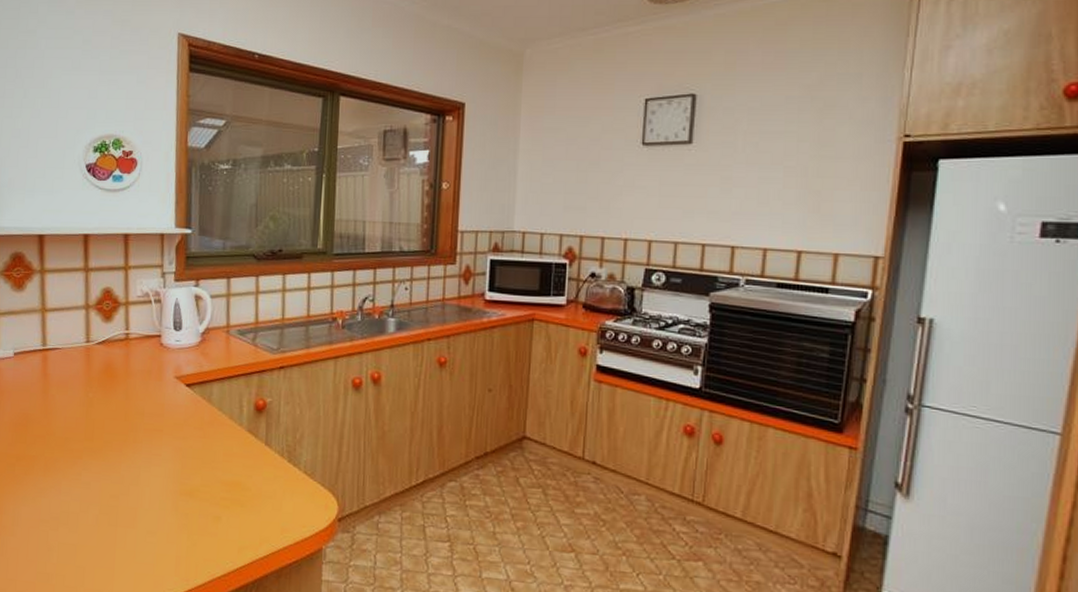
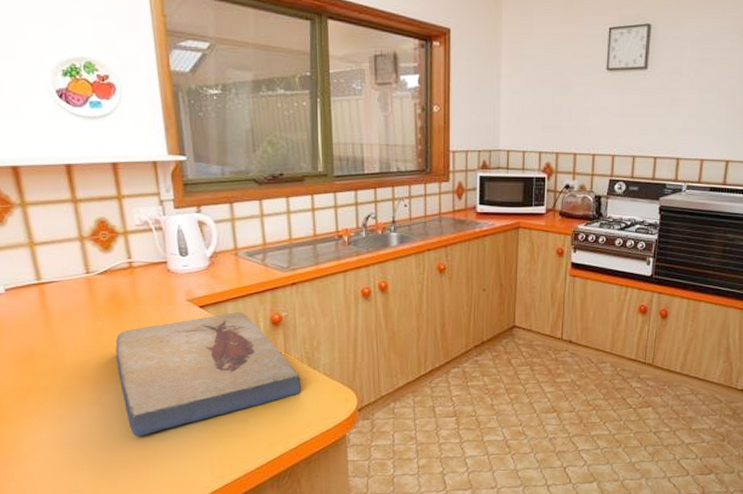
fish fossil: none [100,394,280,522] -> present [115,312,302,436]

